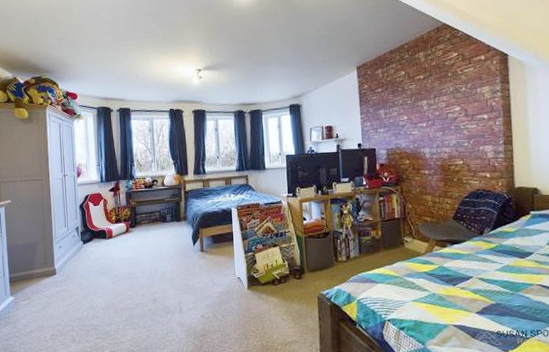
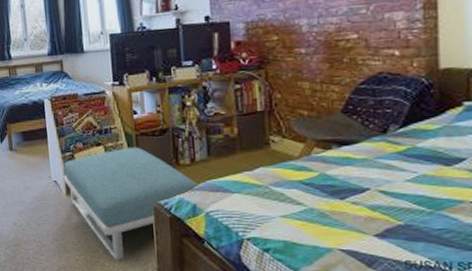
footstool: none [246,247,353,344] -> present [63,147,199,261]

